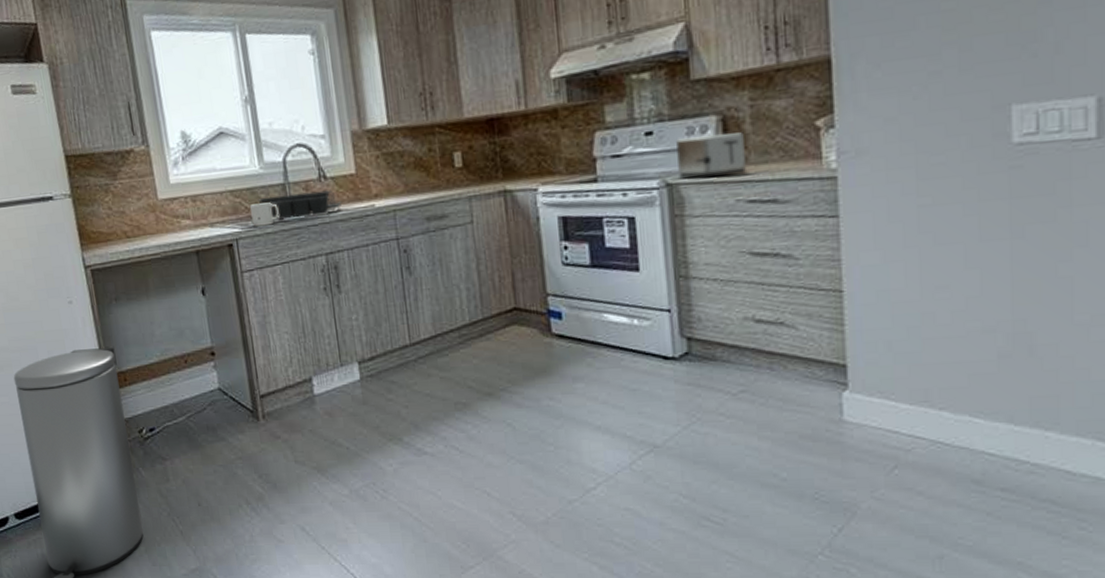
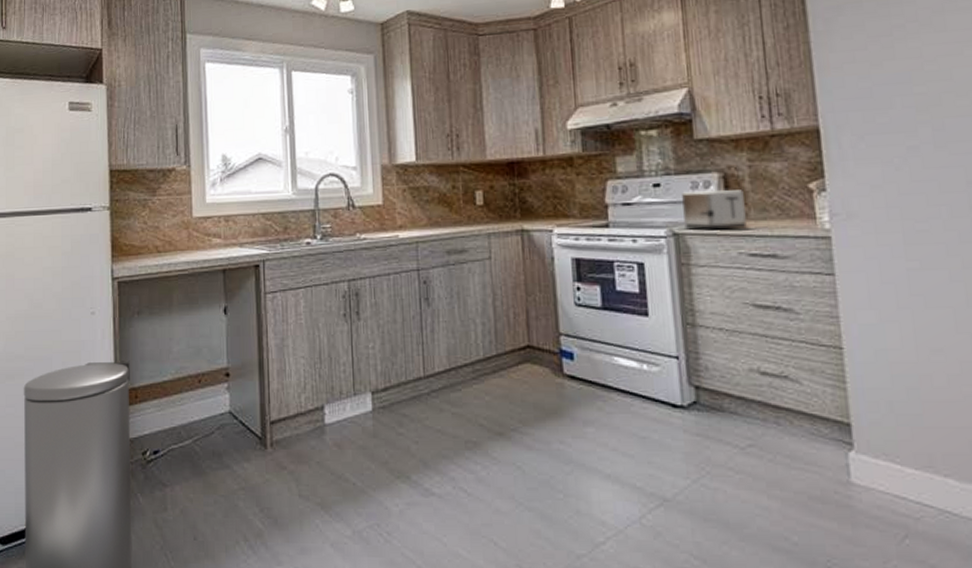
mug: present [249,202,279,227] -> none [279,227,307,249]
dish rack: present [258,190,342,220] -> none [288,218,368,244]

